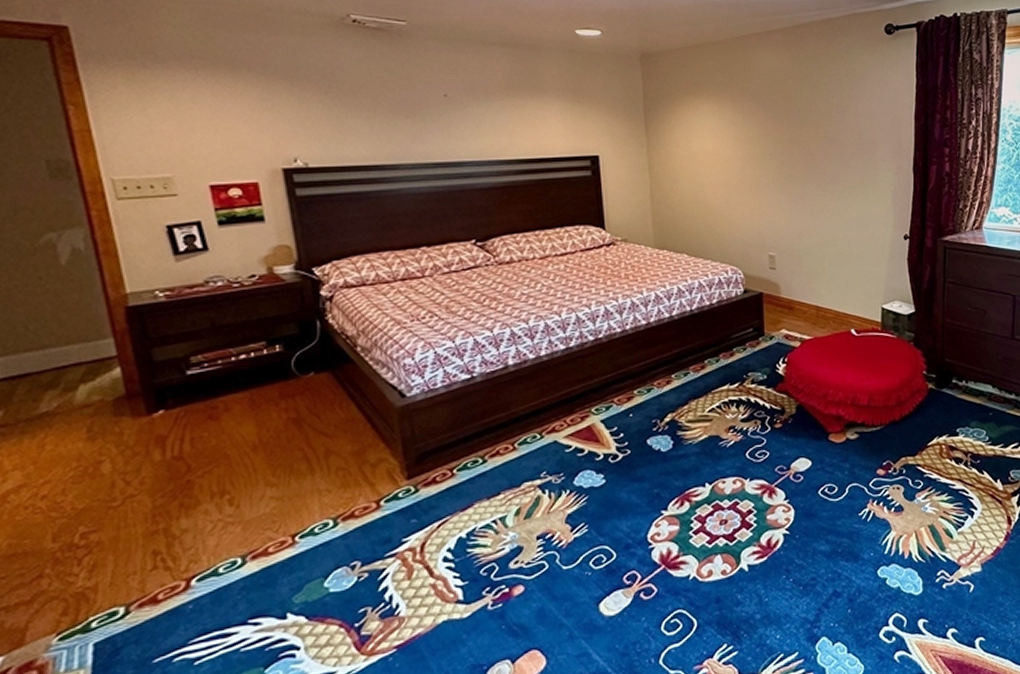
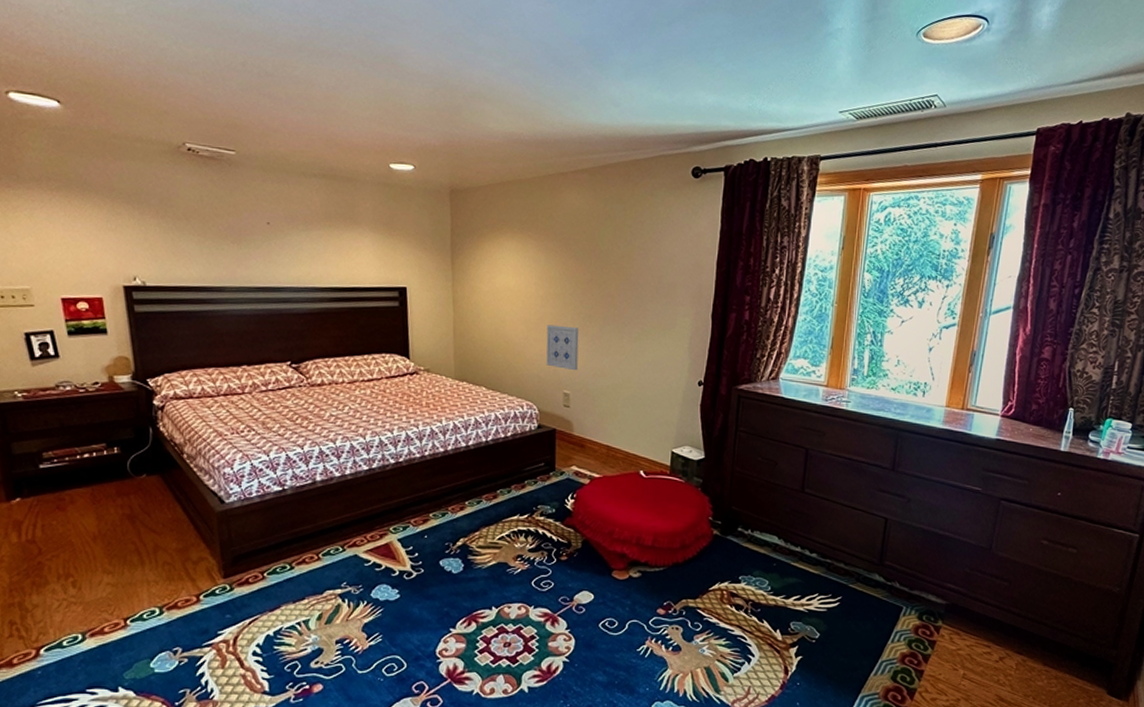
wall art: none [748,187,782,232] -> present [546,325,579,371]

